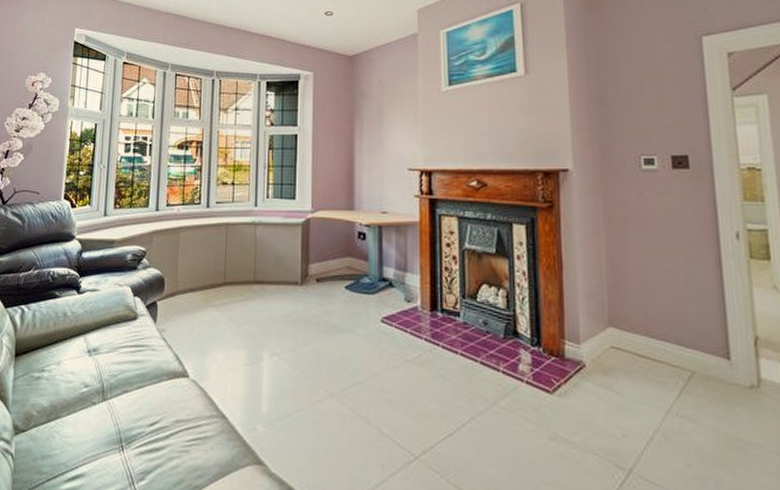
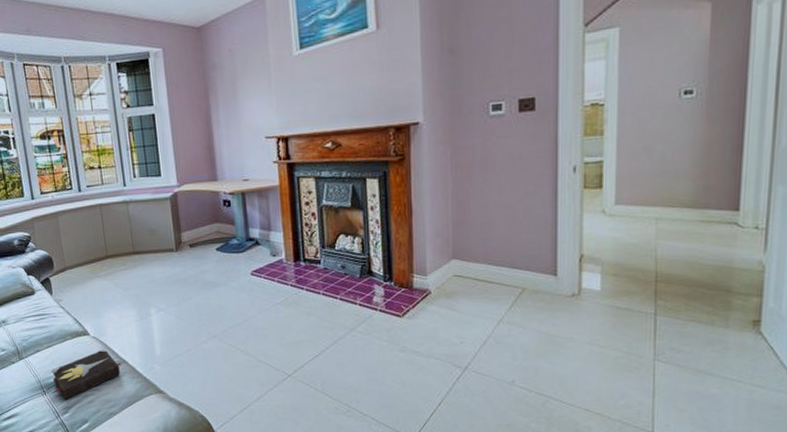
hardback book: none [136,396,221,463] -> present [52,348,122,401]

